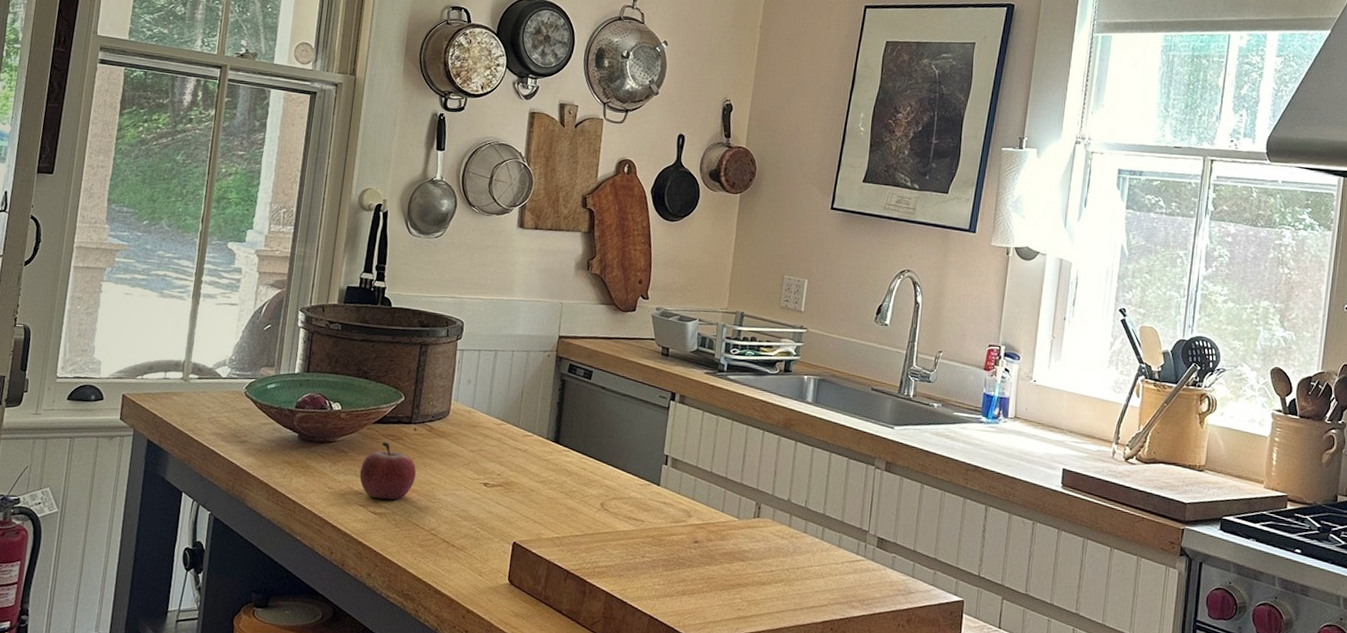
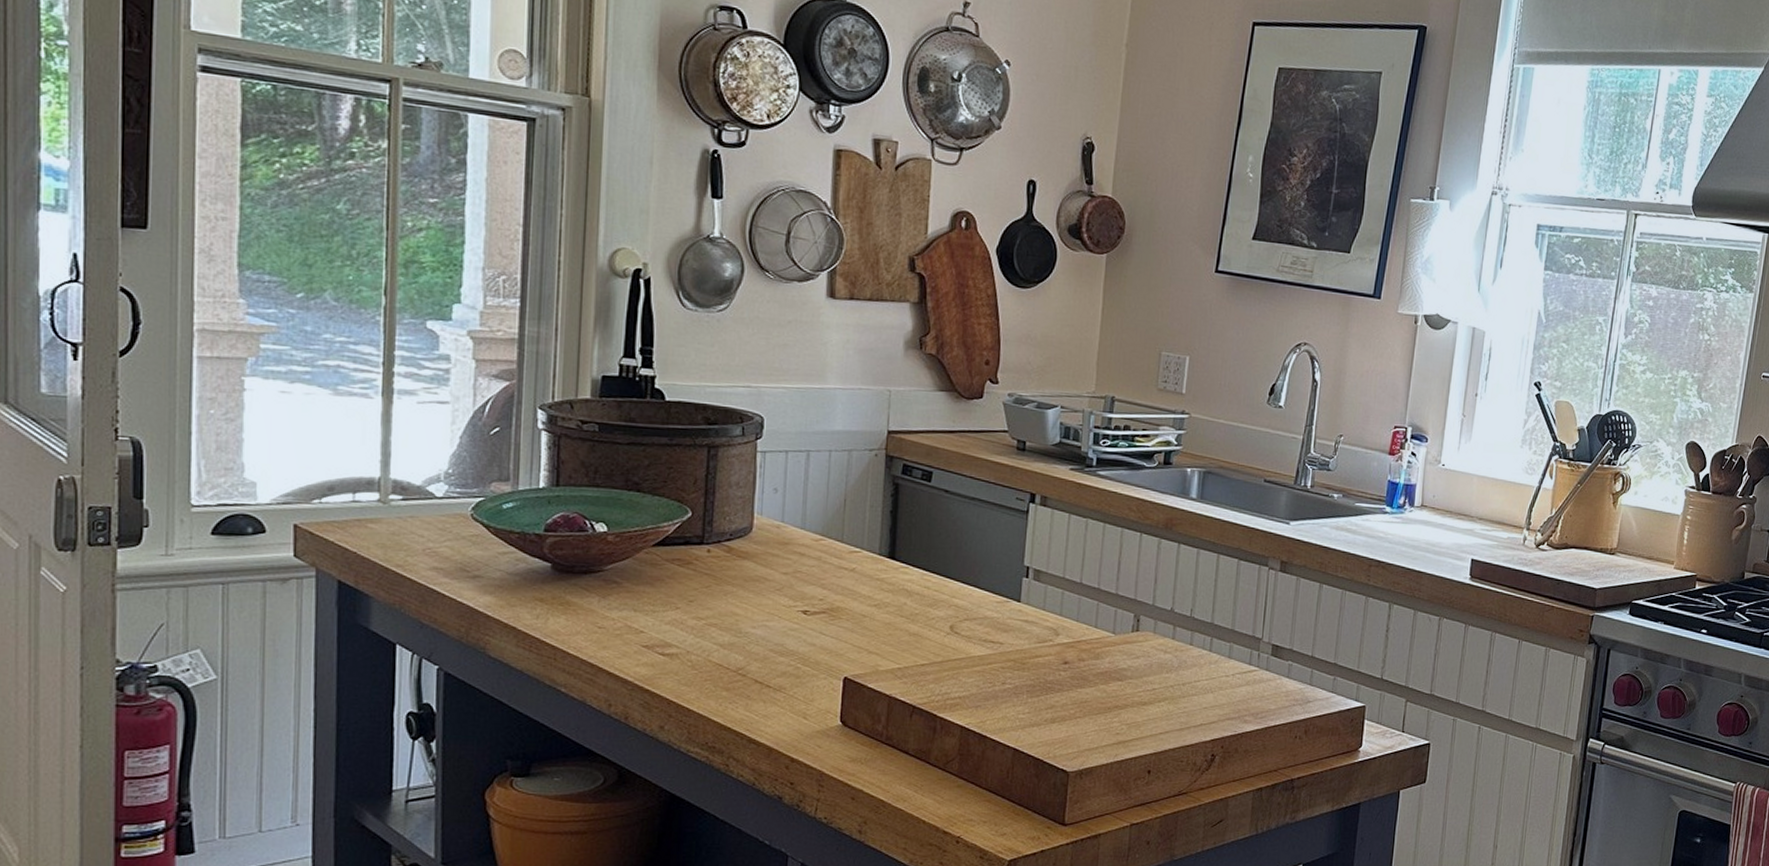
fruit: present [359,442,417,500] -> none [638,568,715,638]

